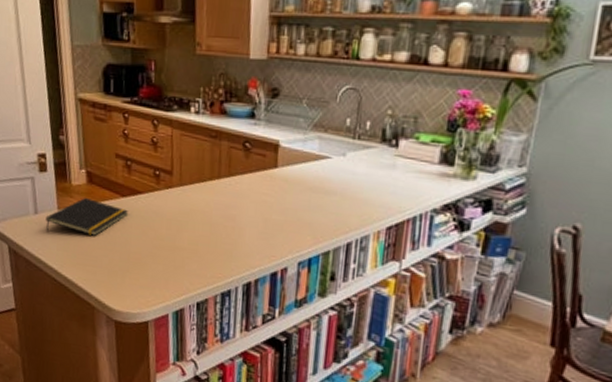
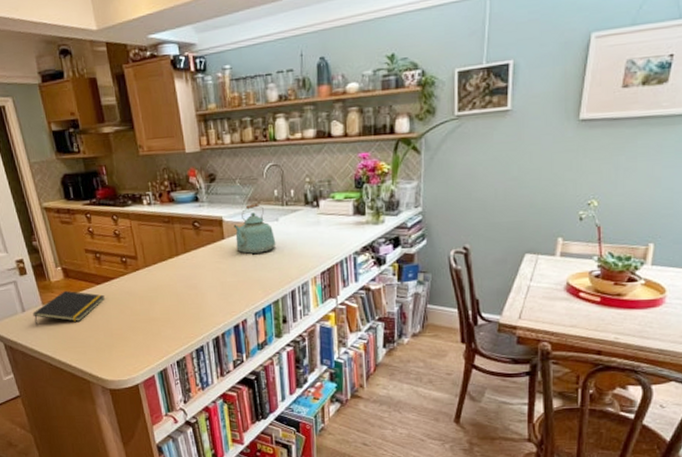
kettle: none [290,130,339,192] -> present [233,203,276,254]

